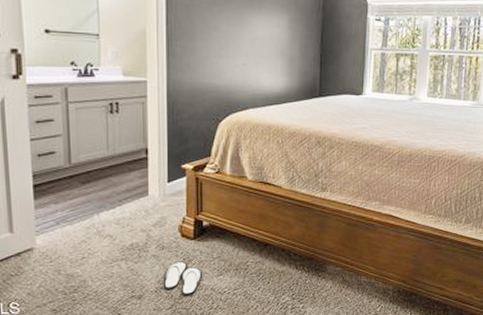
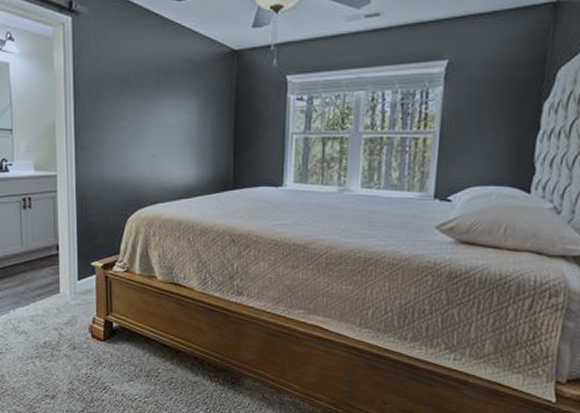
slippers: present [163,261,202,296] -> none [75,363,112,400]

